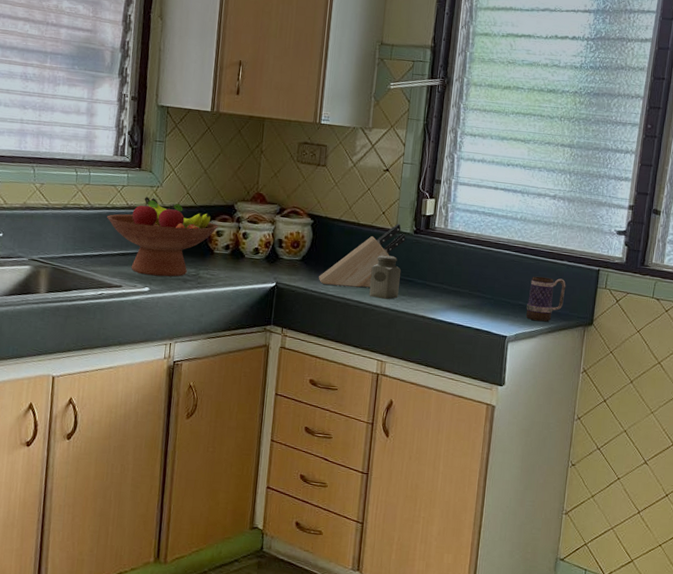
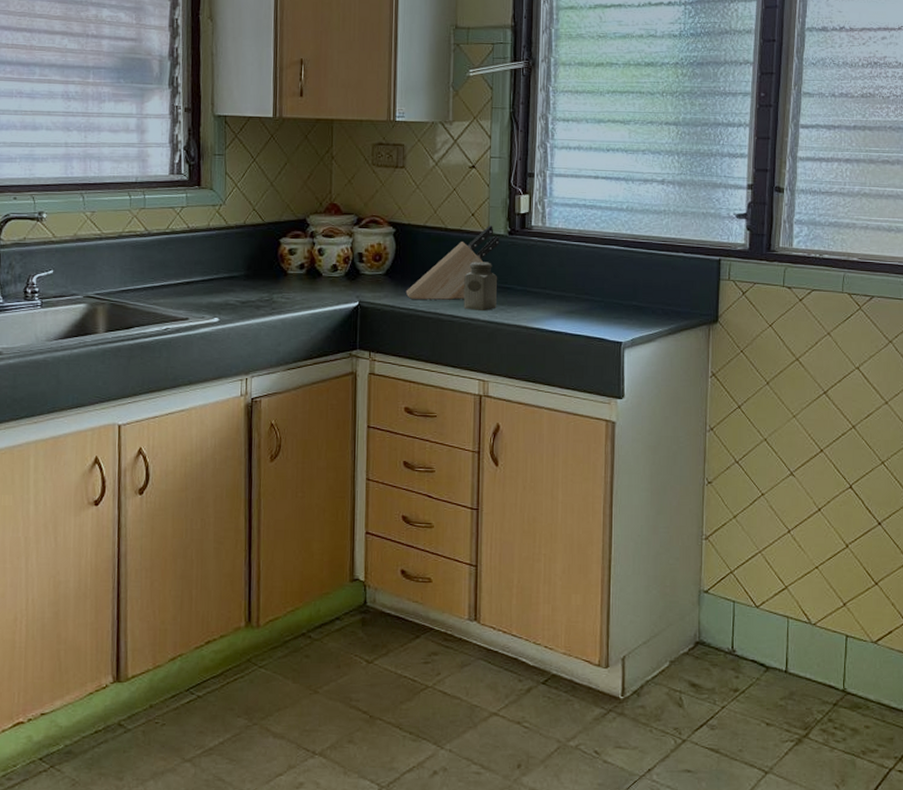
fruit bowl: present [107,196,218,277] -> none [167,217,290,305]
mug: present [525,276,566,322] -> none [641,272,684,323]

